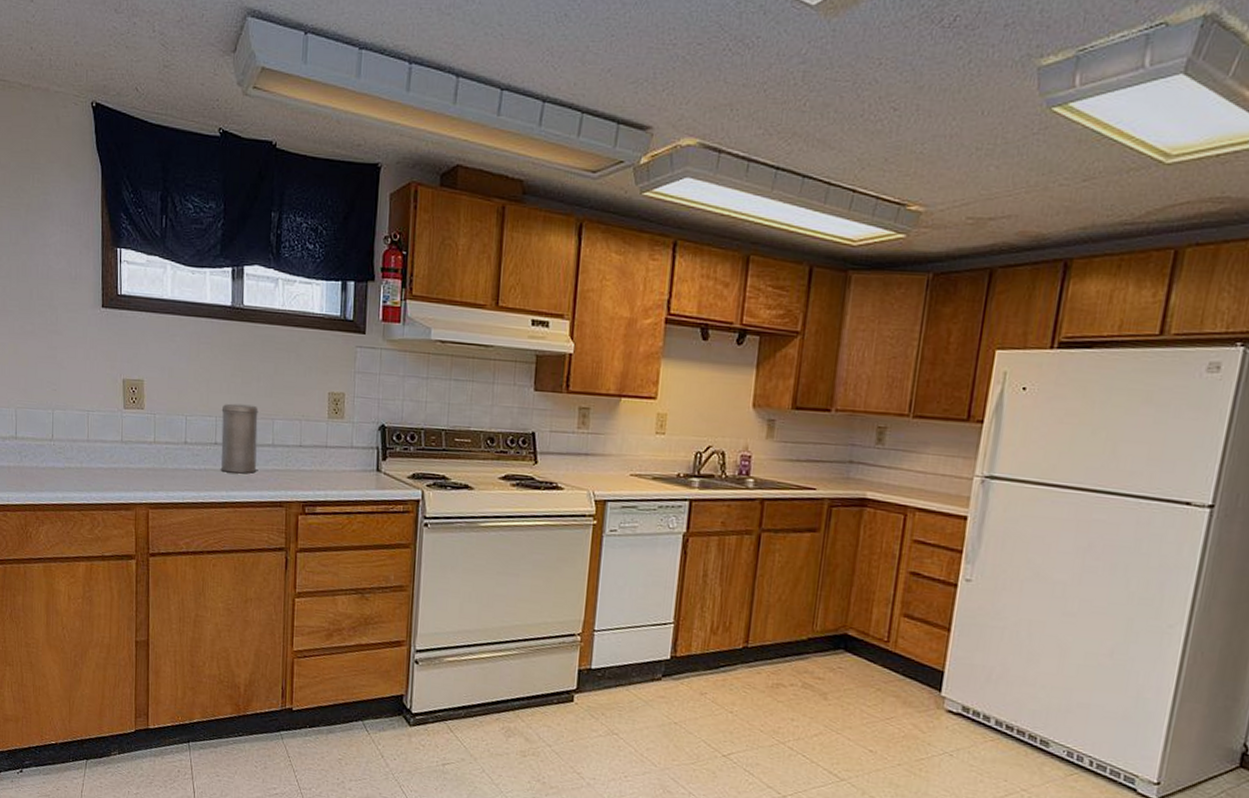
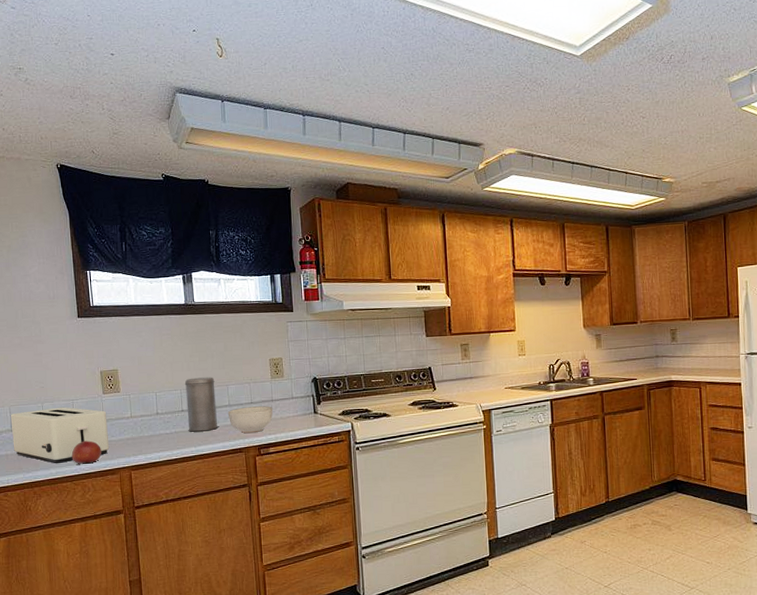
toaster: none [16,417,126,487] -> present [10,406,110,463]
fruit: none [81,463,116,493] -> present [71,440,102,465]
bowl: none [270,450,327,485] -> present [227,406,273,434]

